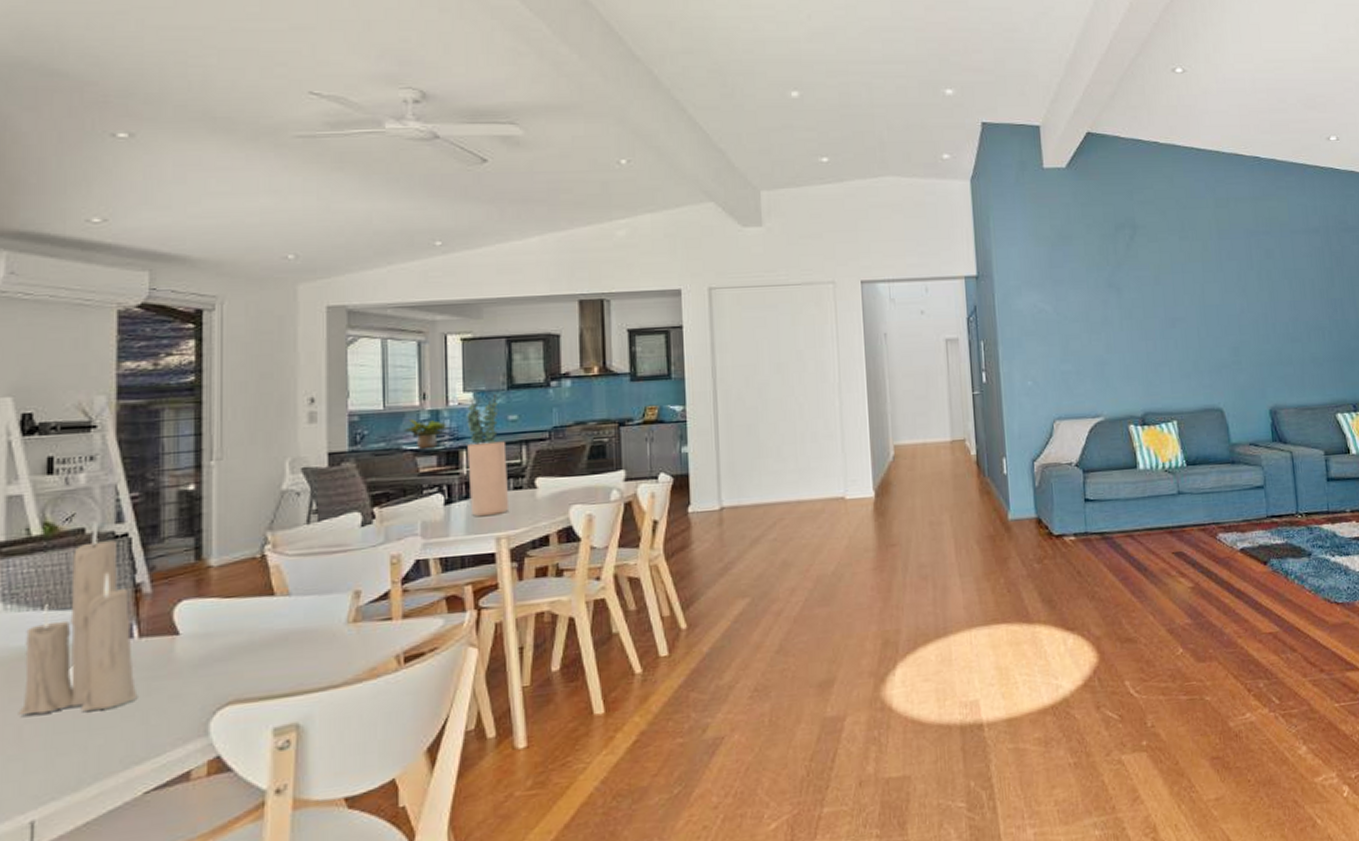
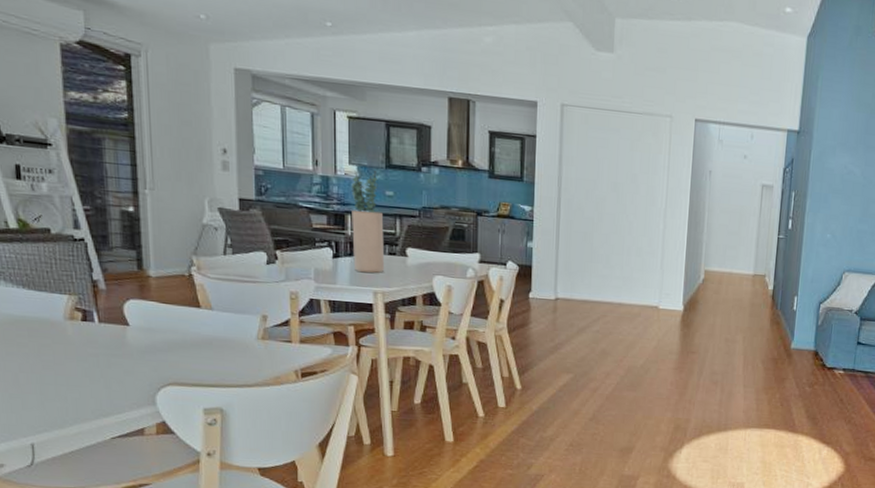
candle: present [18,521,138,716] -> none [13,225,101,372]
potted plant: present [405,419,450,450] -> none [301,180,338,210]

